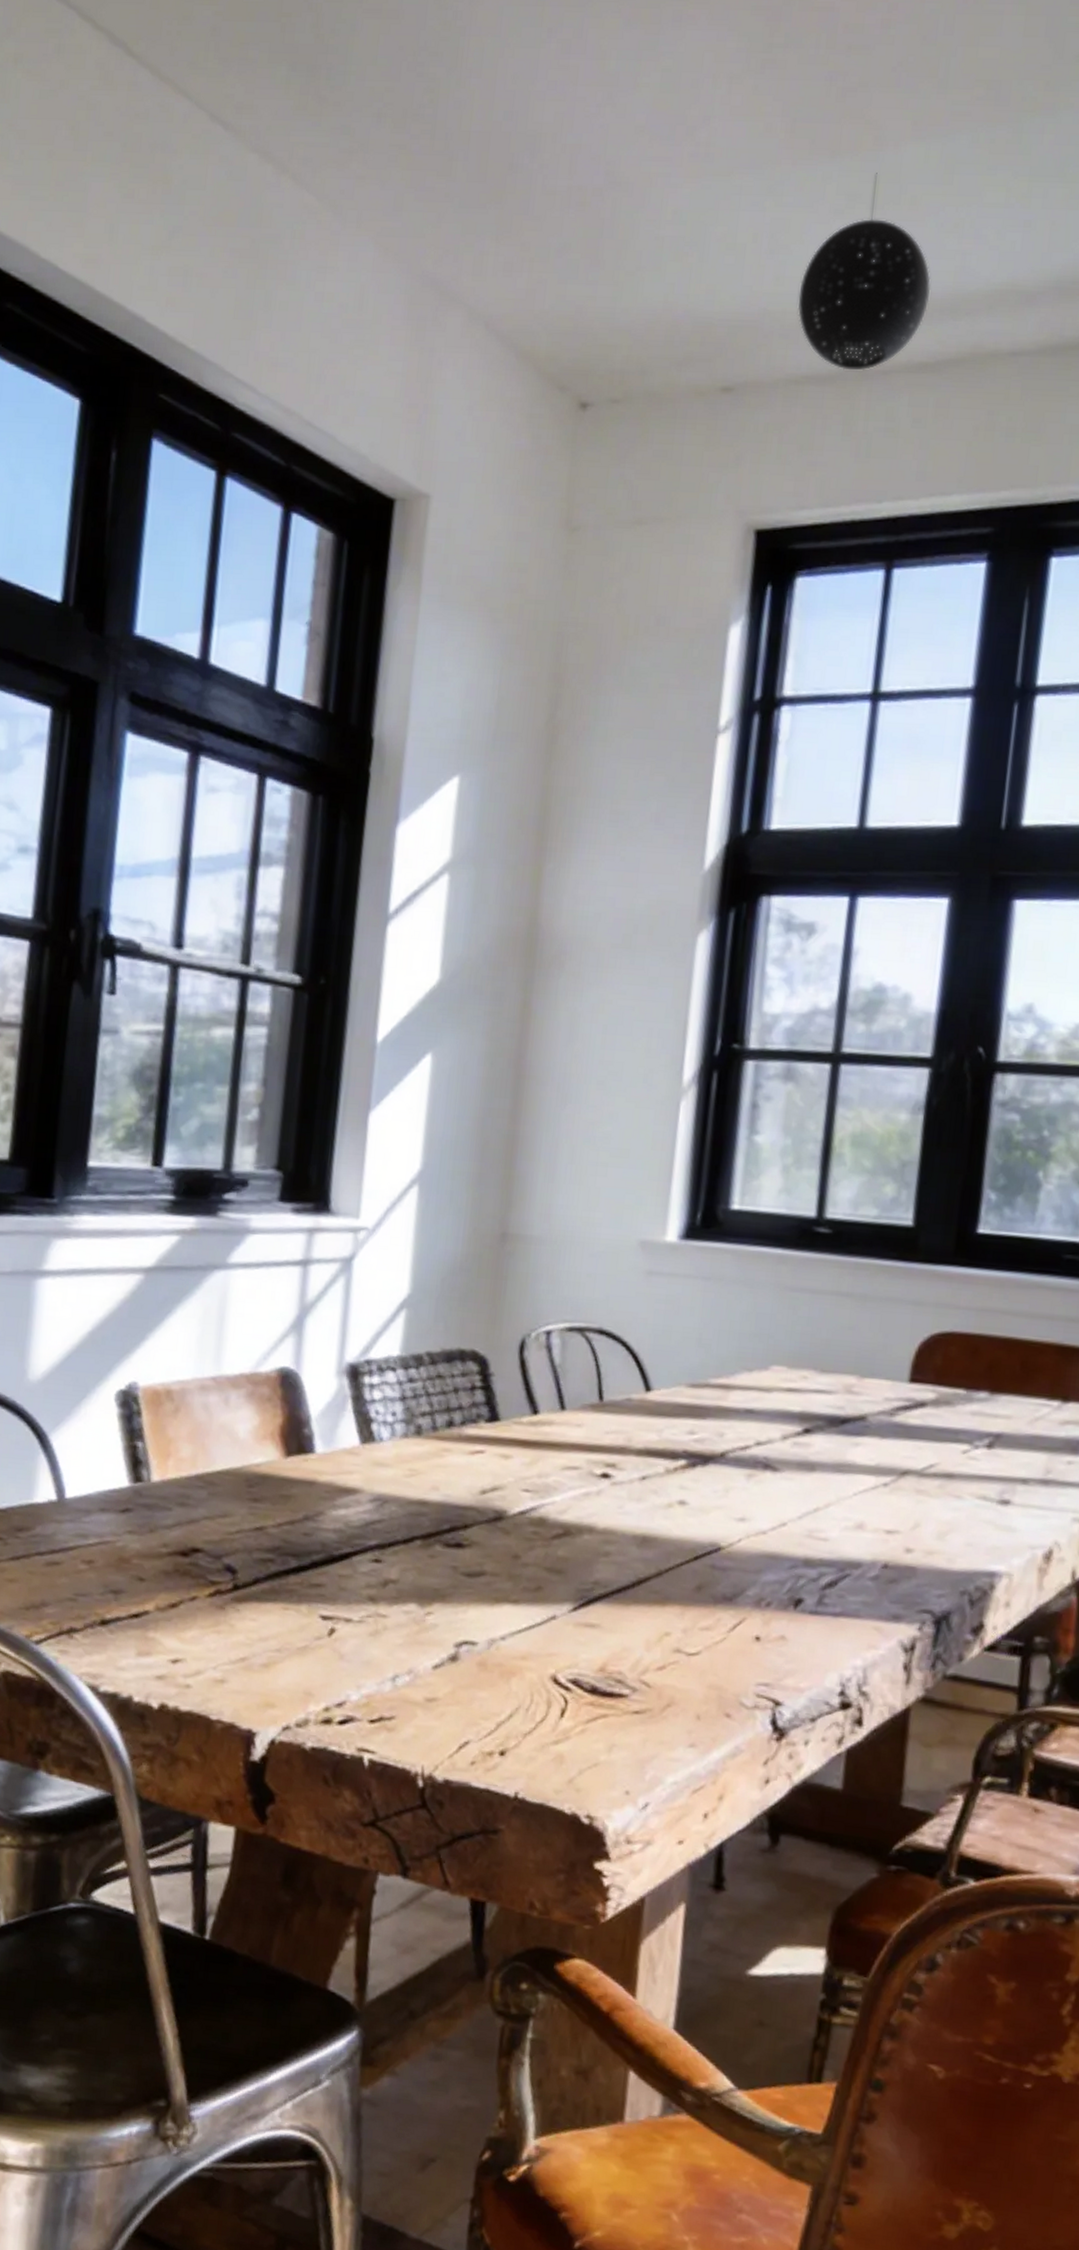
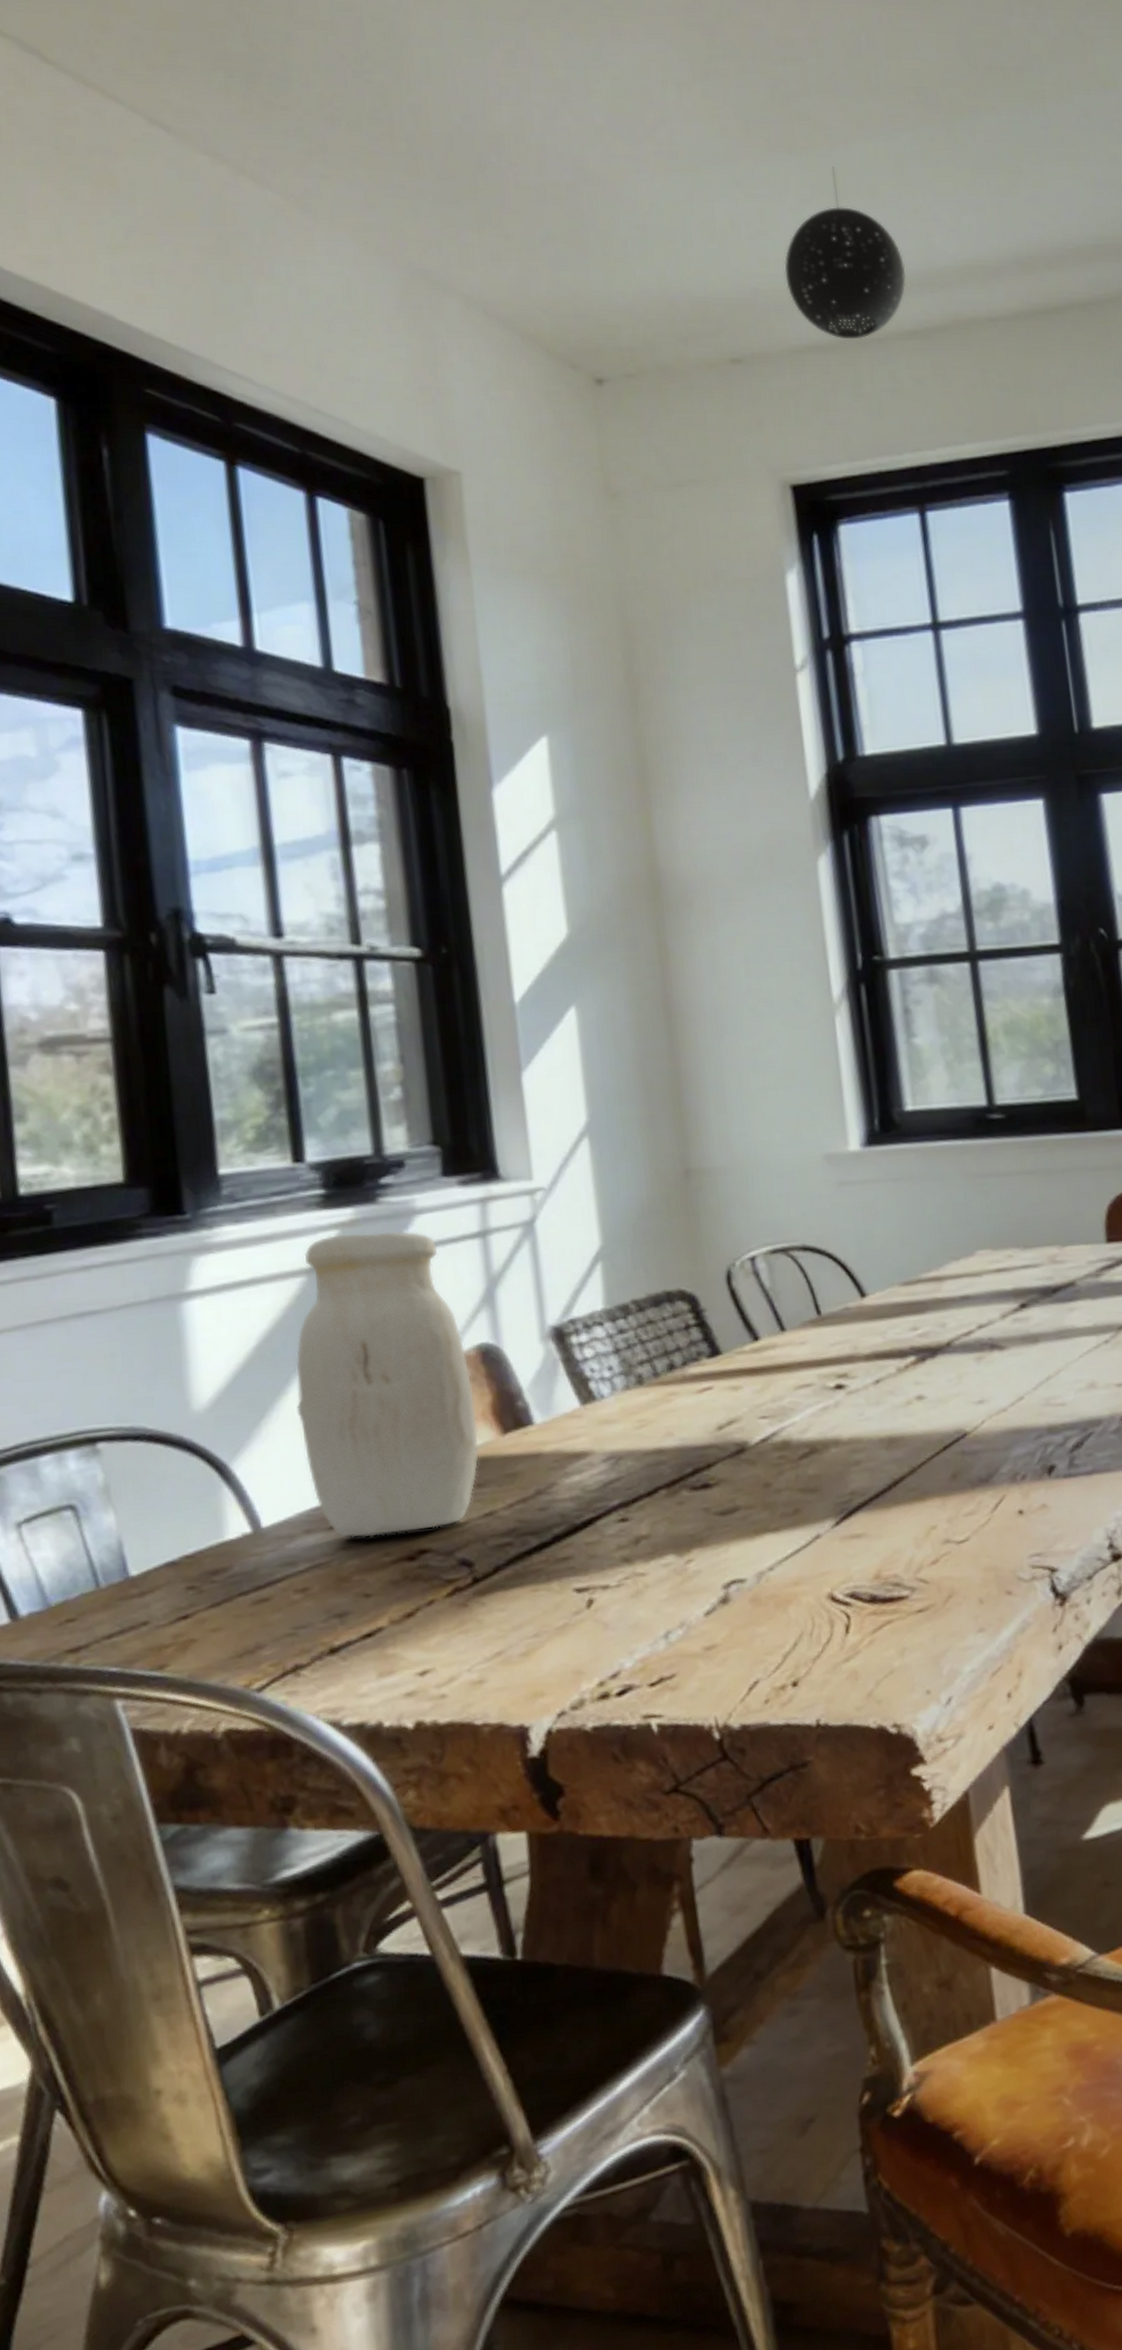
jar: none [113,1240,268,1531] -> present [296,1231,479,1538]

